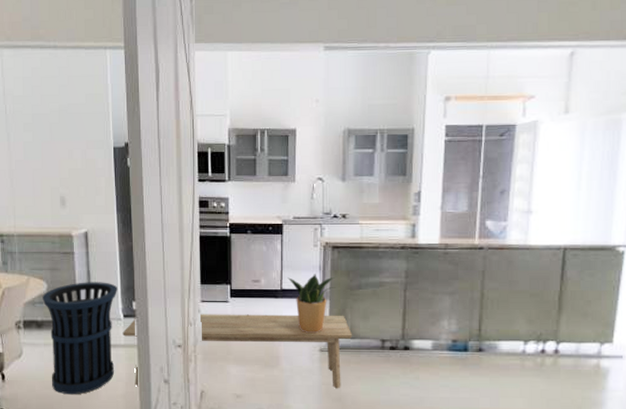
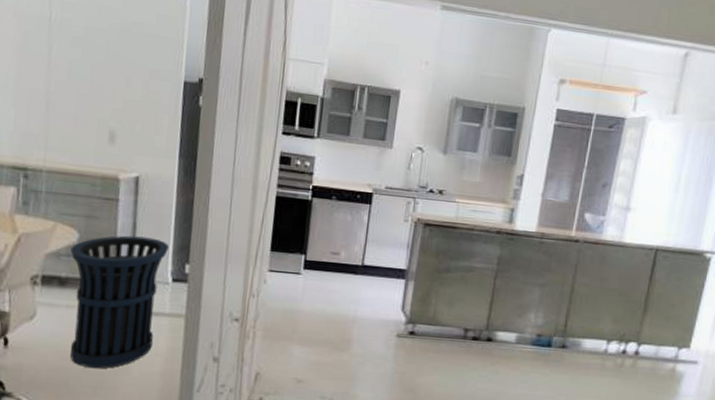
bench: present [122,314,353,389] -> none [168,283,435,379]
potted plant: present [287,273,337,334] -> none [371,250,424,317]

